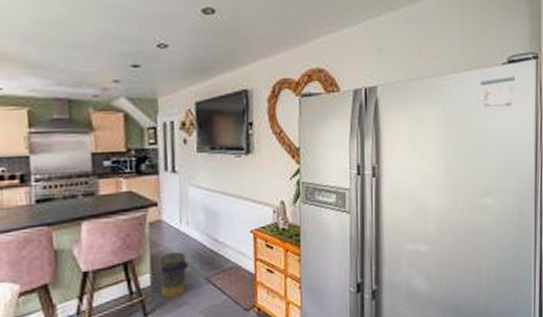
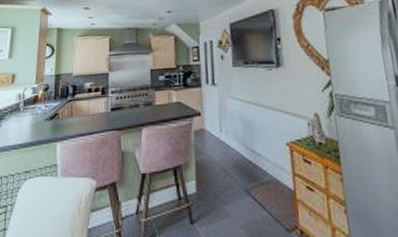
trash can: present [159,251,189,298] -> none [203,160,230,208]

